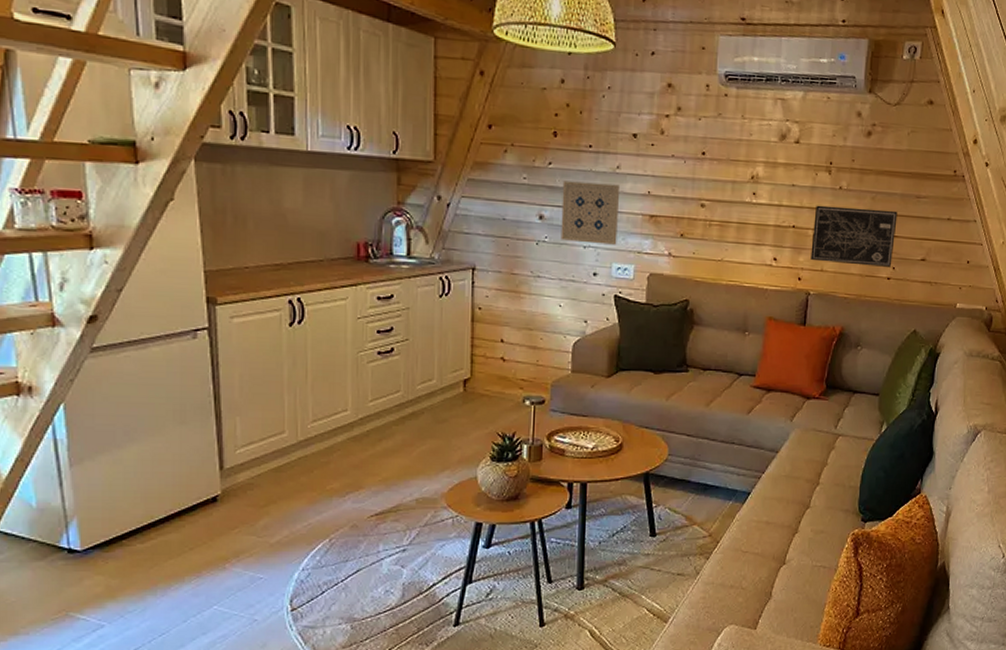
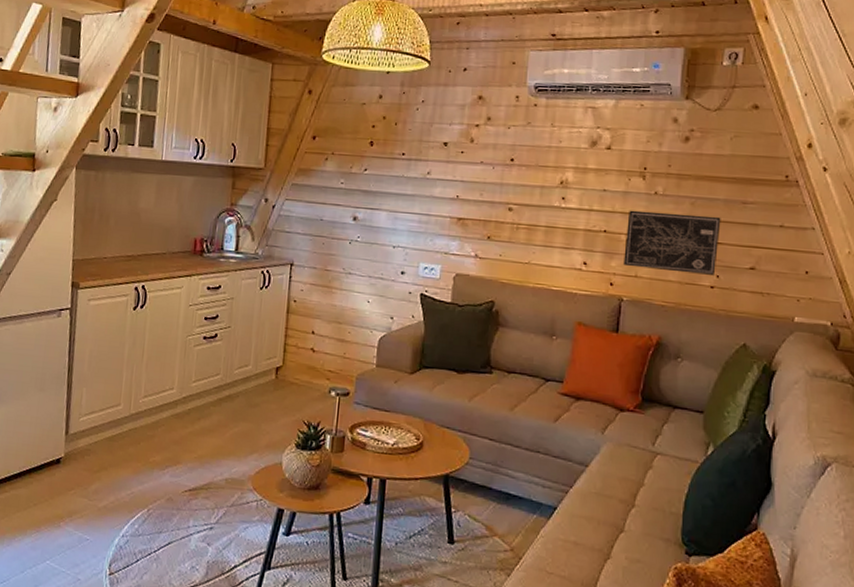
wall art: present [560,180,621,245] -> none [372,185,430,246]

